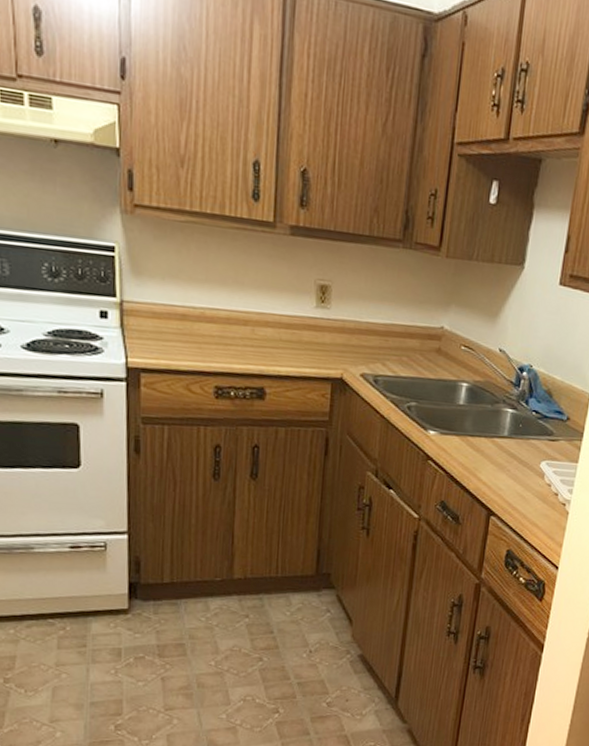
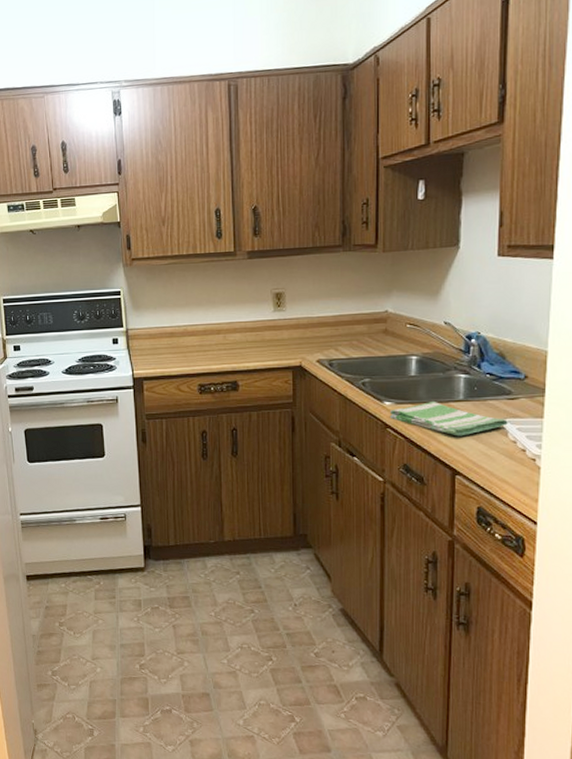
dish towel: none [432,435,546,475] -> present [389,402,508,436]

